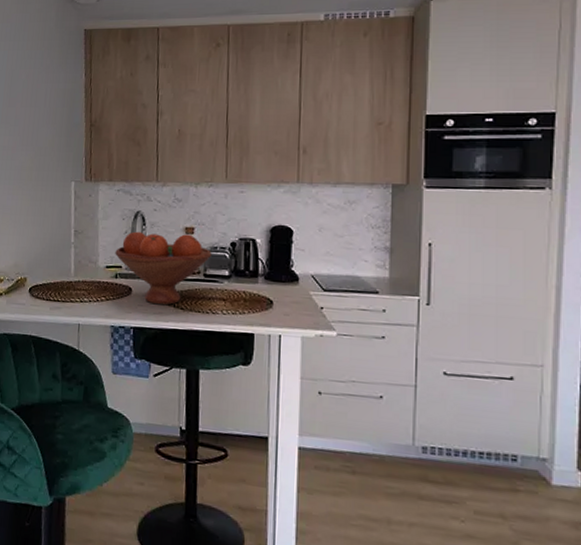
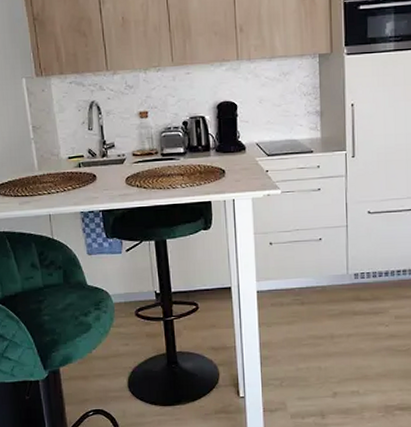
fruit bowl: present [115,231,212,305] -> none [75,118,166,187]

